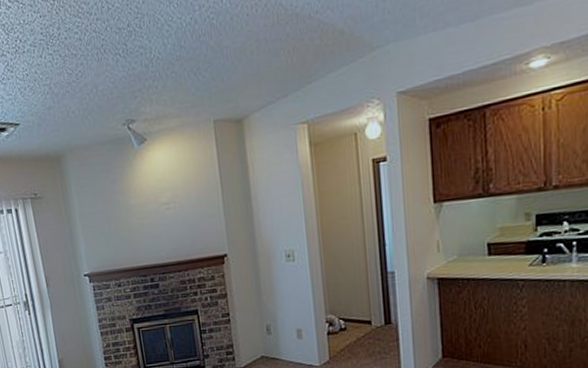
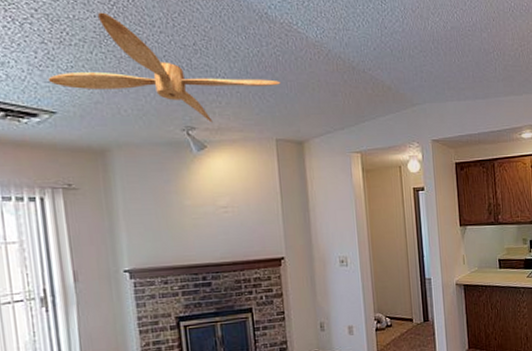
ceiling fan: none [10,10,216,112] -> present [47,12,281,123]

